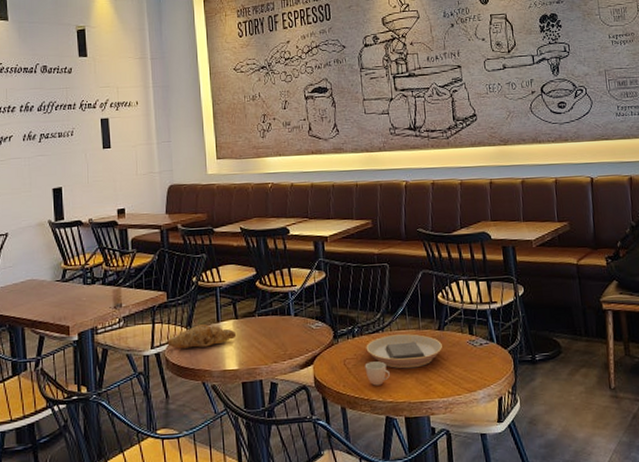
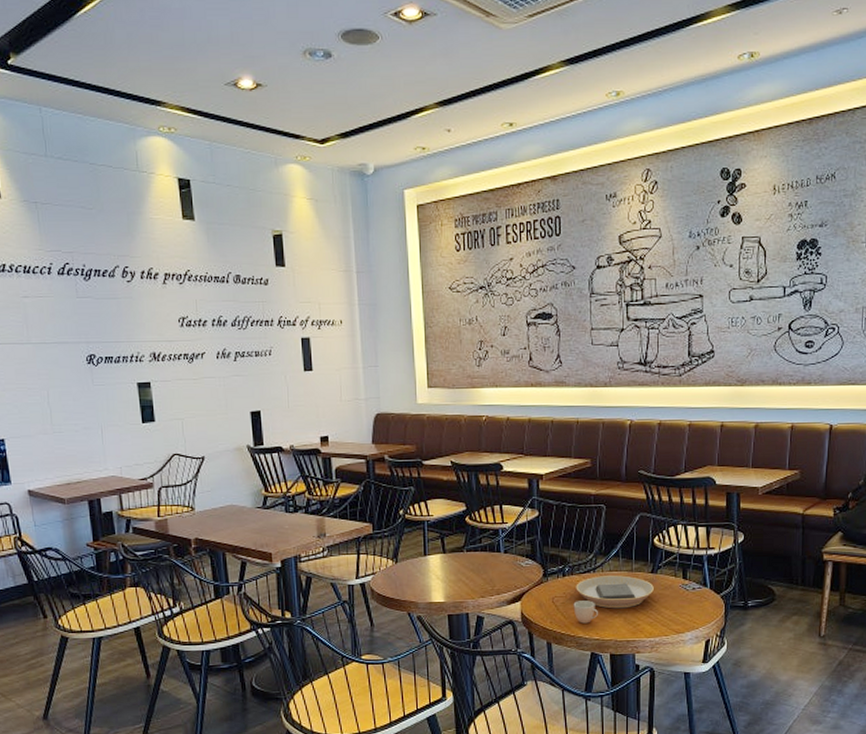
croissant: present [167,324,236,349] -> none [373,557,443,580]

